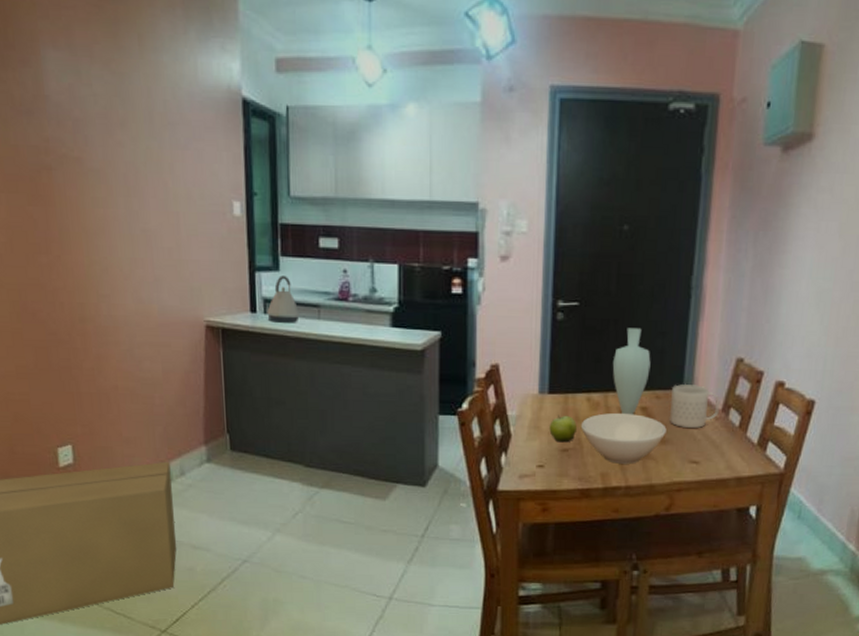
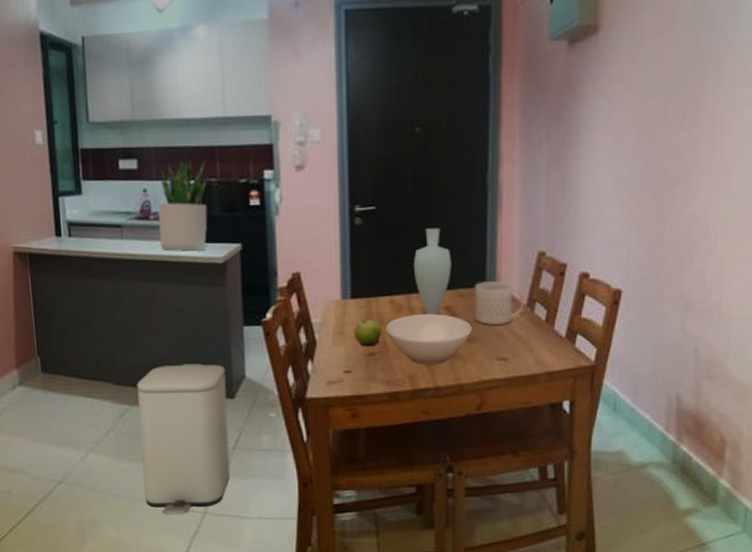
kettle: present [267,275,300,323] -> none [71,199,103,245]
pedal bin: none [327,449,418,599] -> present [137,363,230,515]
planter: none [357,240,411,337] -> present [158,157,208,252]

